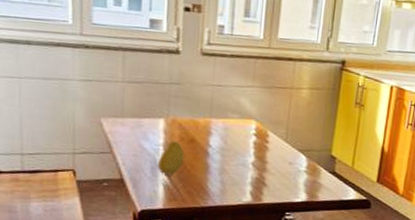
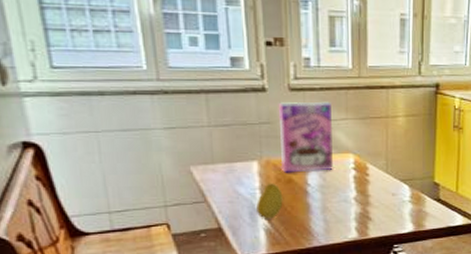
cereal box: none [185,65,240,135] -> present [278,101,333,173]

